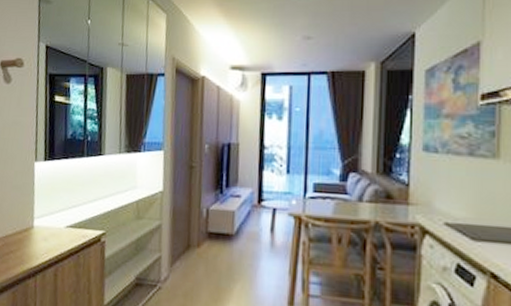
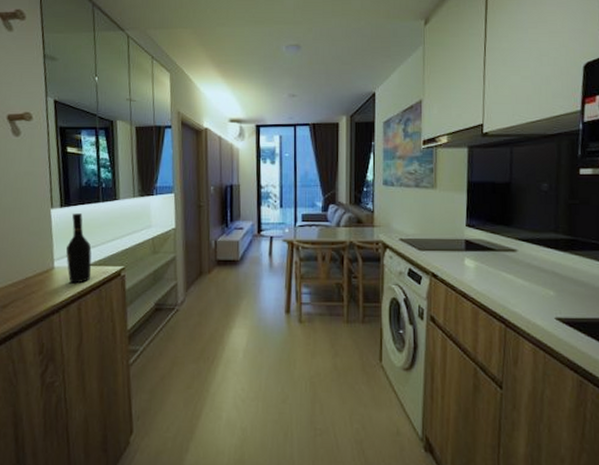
wine bottle: none [46,168,73,247] -> present [66,213,92,284]

